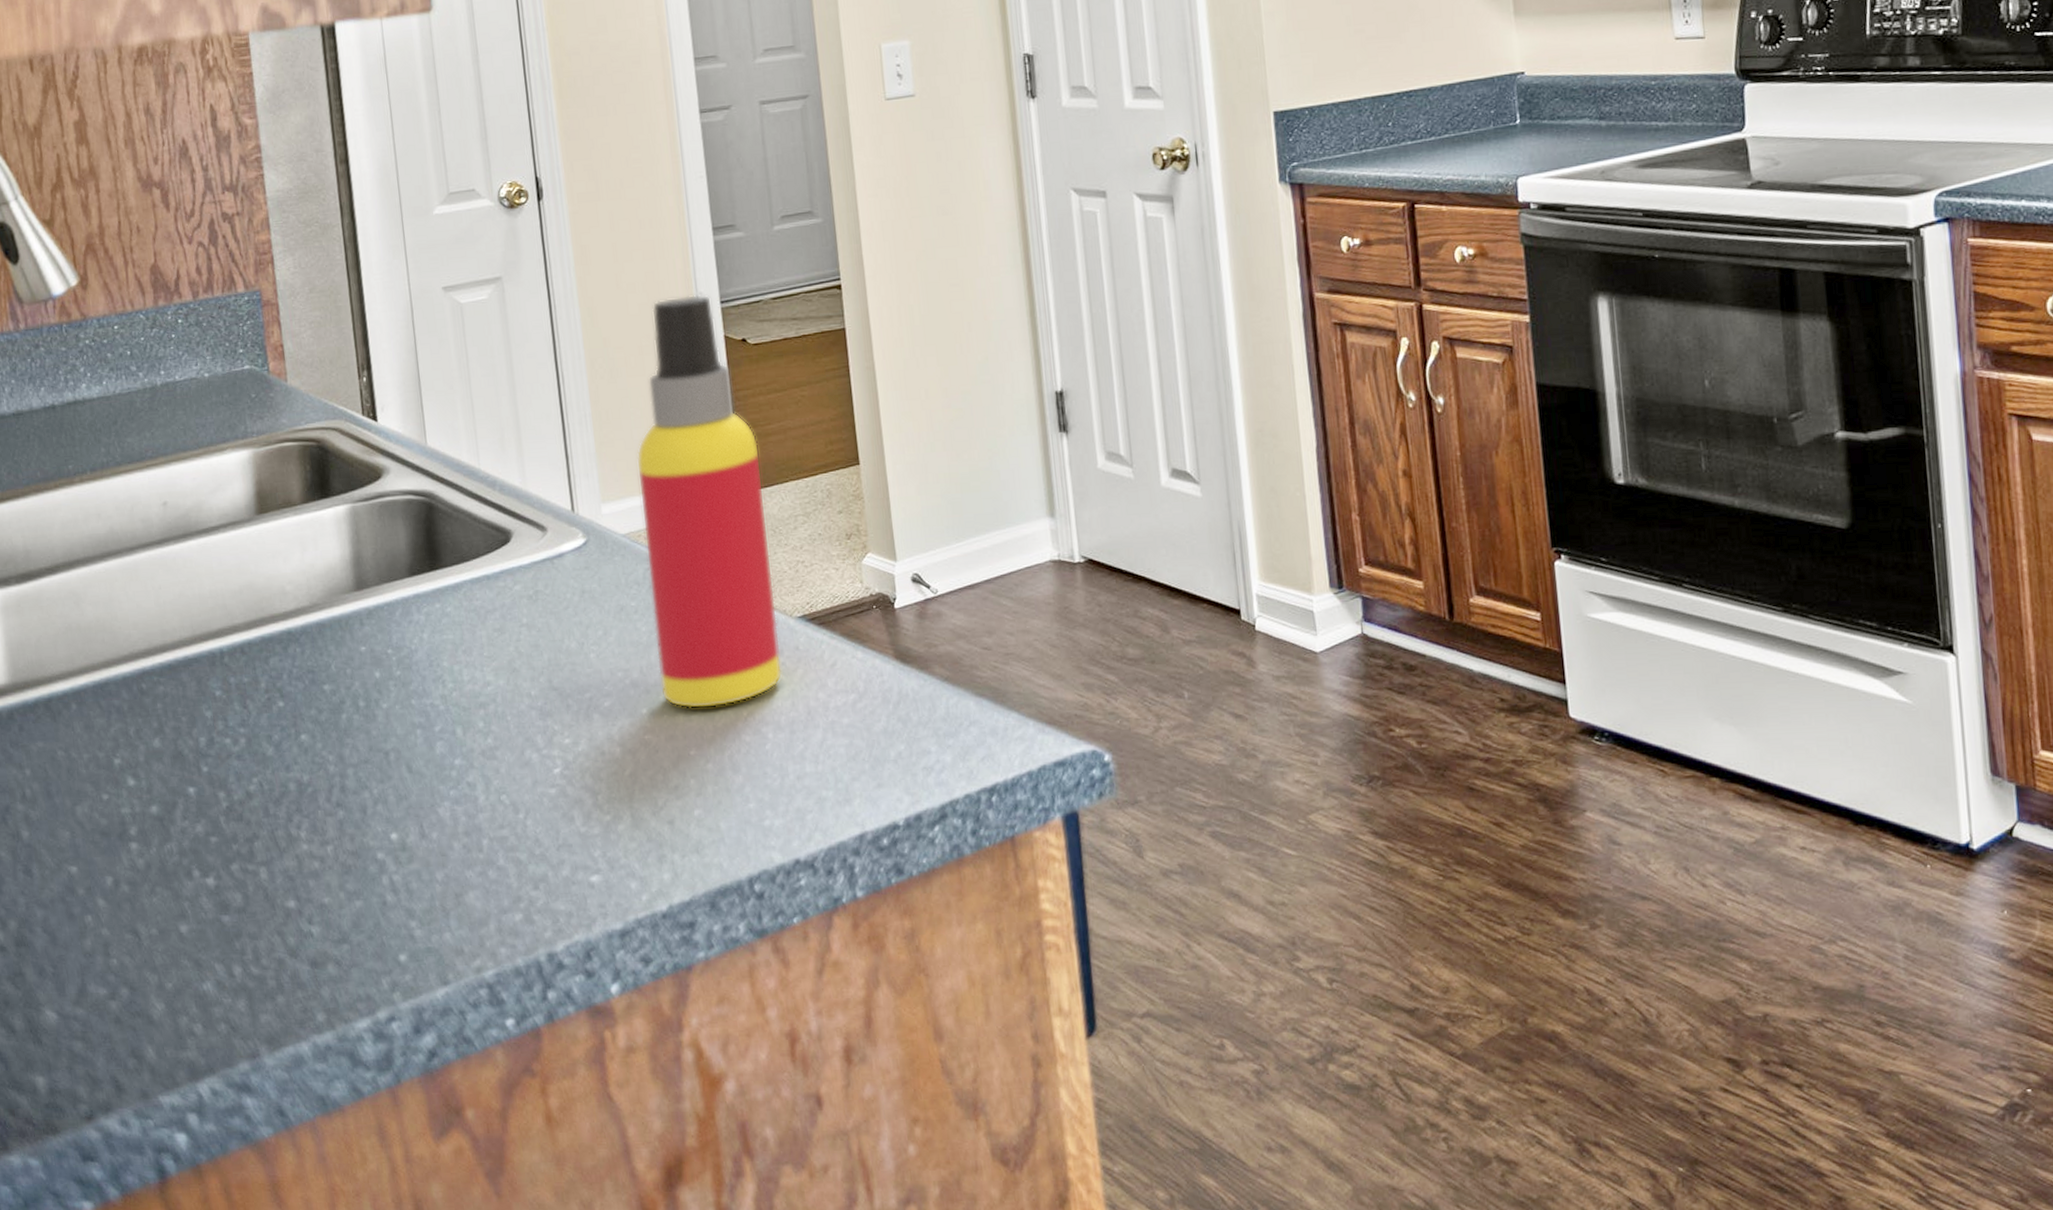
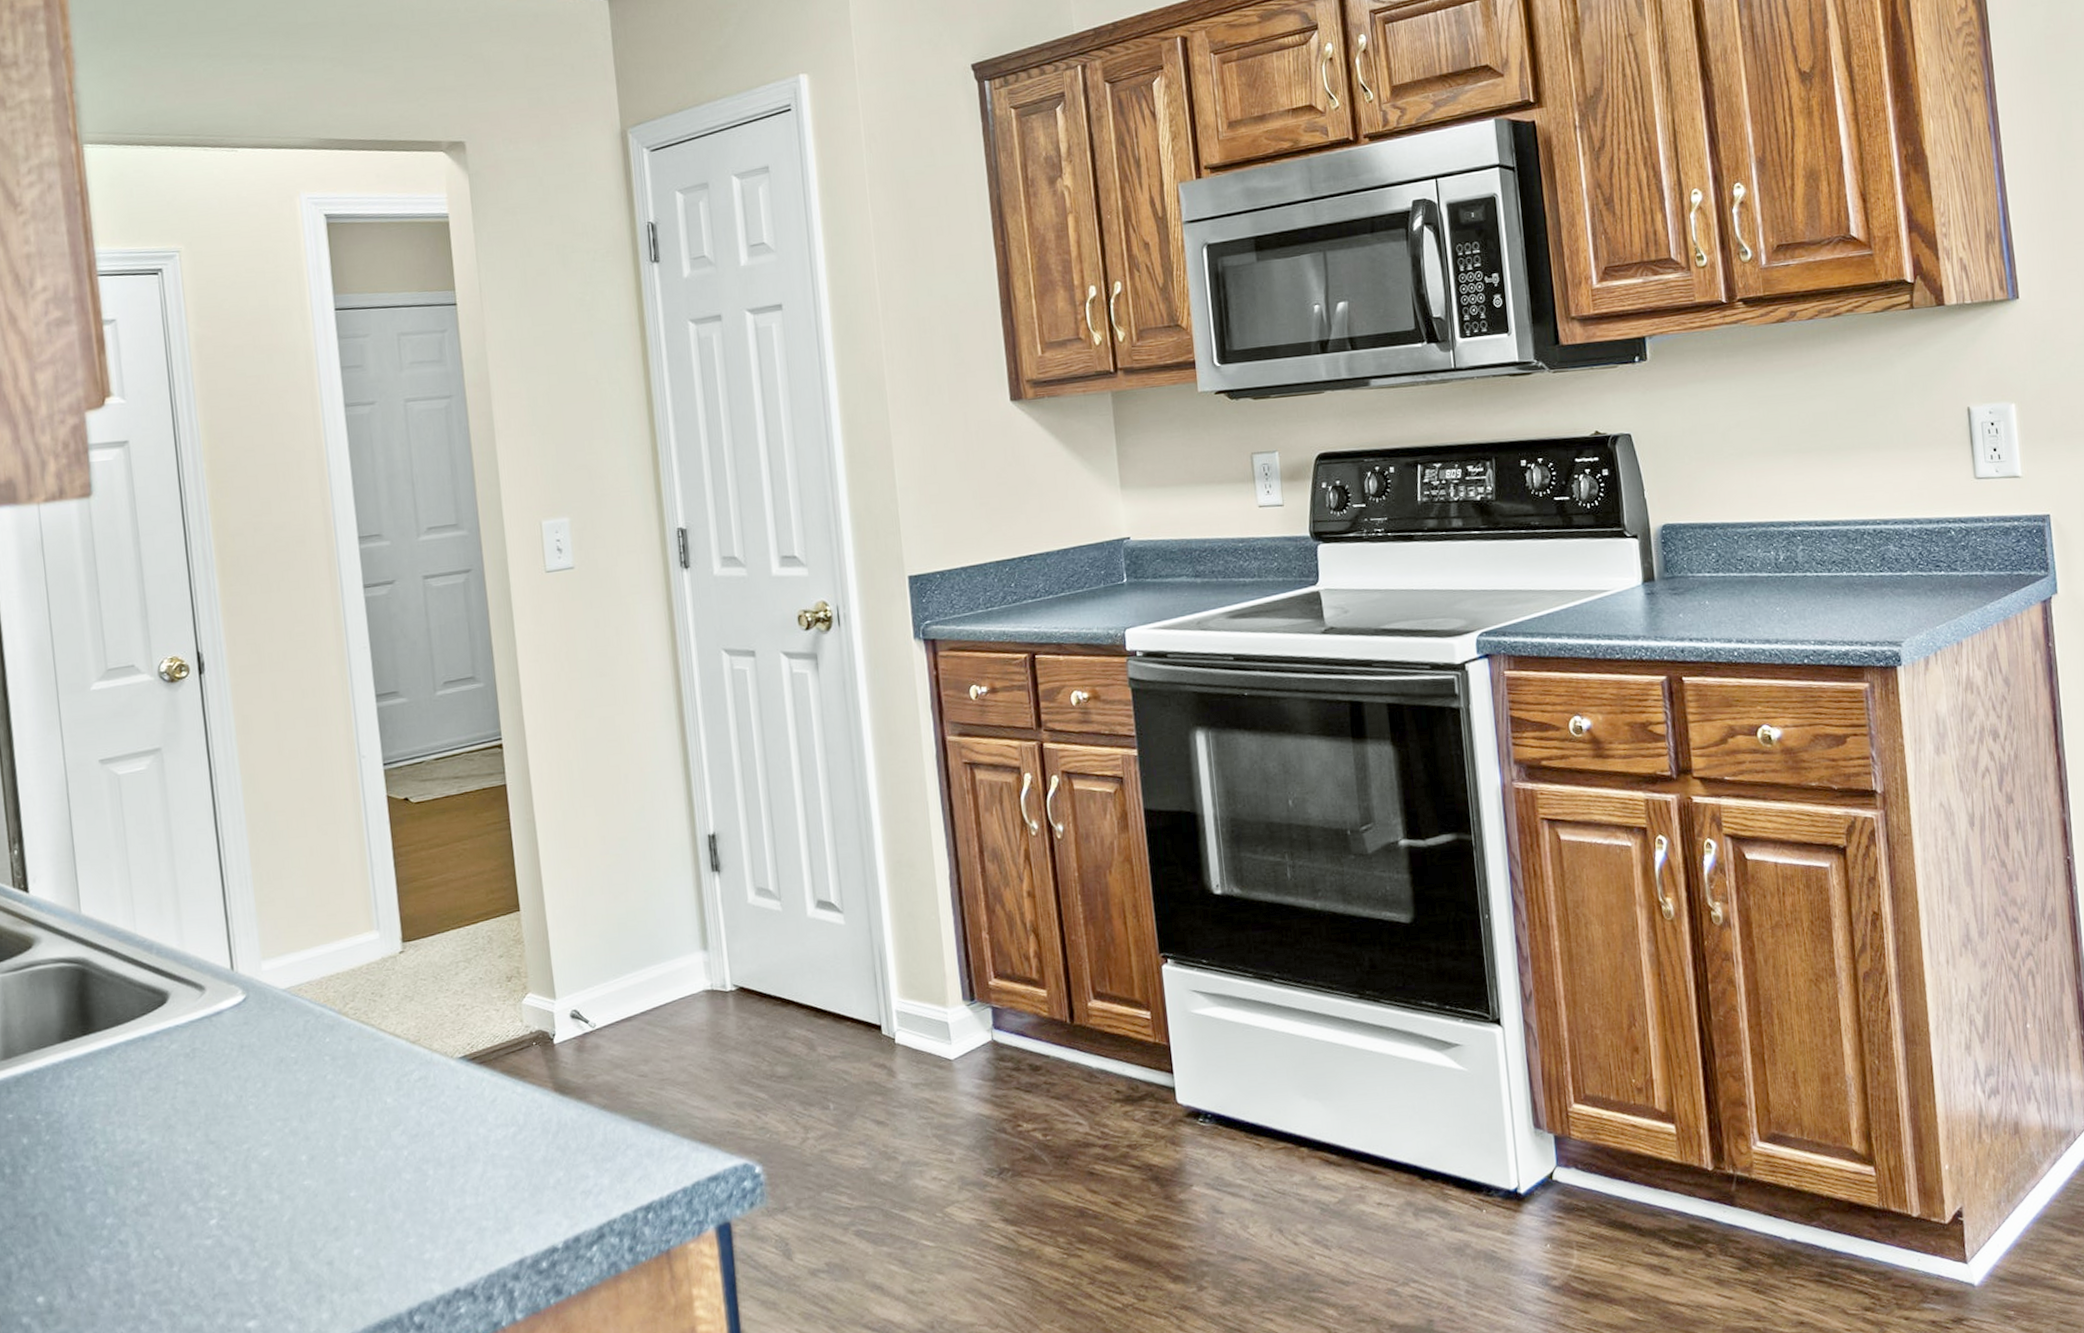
spray bottle: present [636,294,783,709] -> none [297,758,443,1152]

